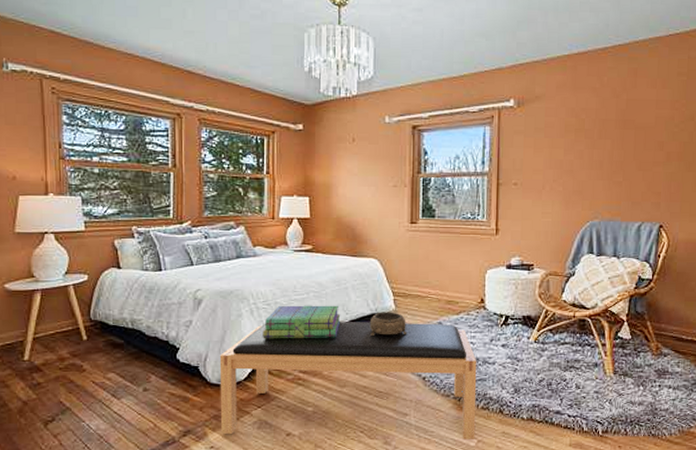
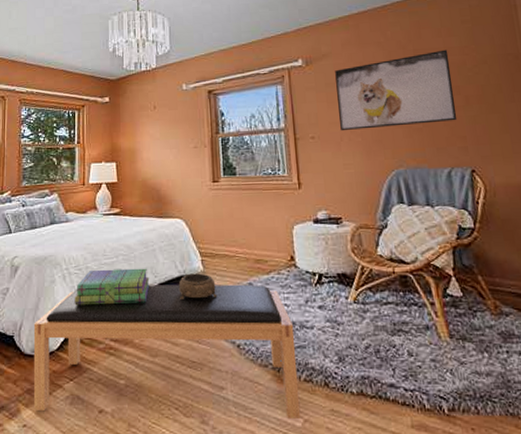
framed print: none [544,102,660,180] -> present [335,49,458,131]

